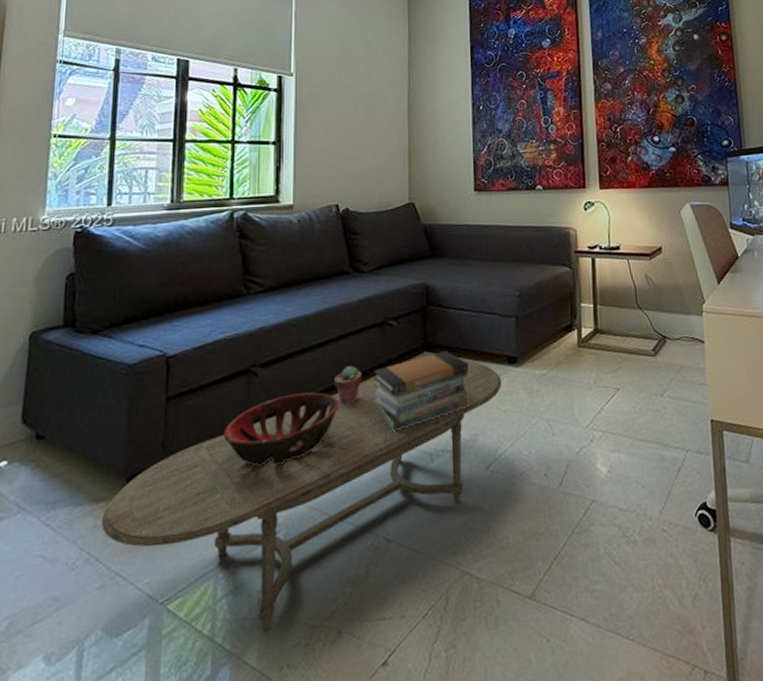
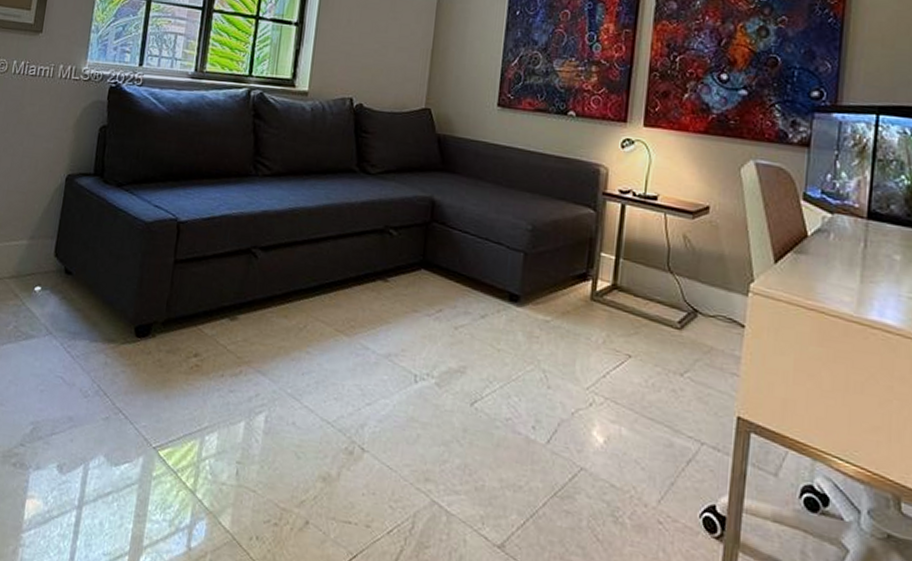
coffee table: present [102,361,502,631] -> none [111,286,500,500]
decorative bowl: present [223,392,339,466] -> none [220,282,331,349]
potted succulent: present [335,365,362,405] -> none [328,266,357,306]
book stack: present [374,351,470,432] -> none [365,272,467,344]

